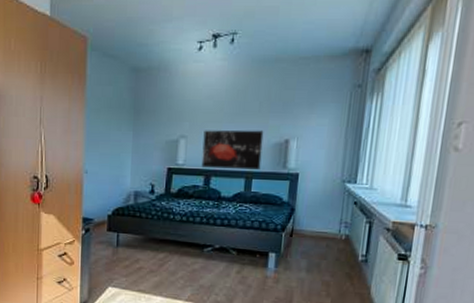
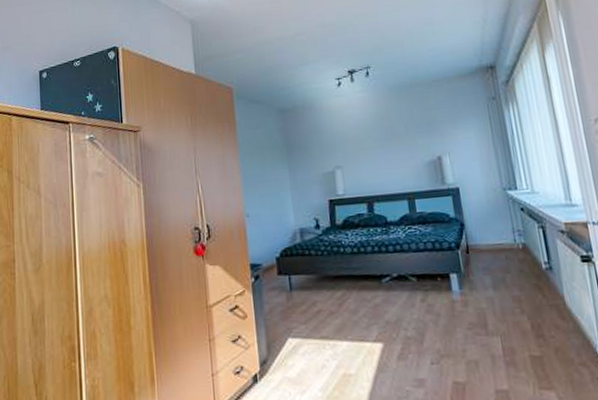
wall art: present [201,130,264,170] -> none [357,151,421,195]

